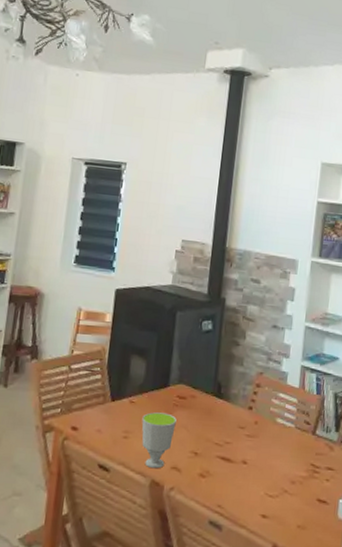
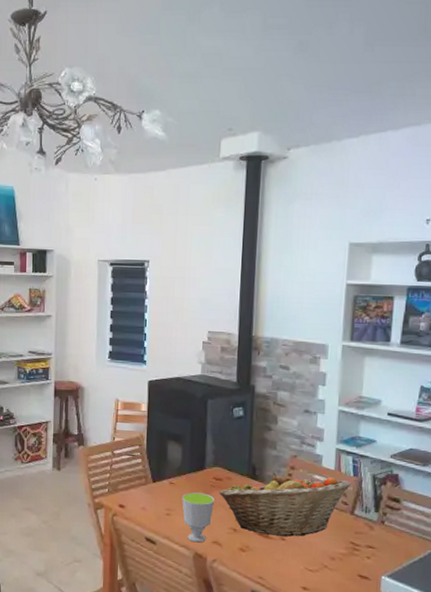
fruit basket: none [181,390,315,460] -> present [218,472,352,537]

